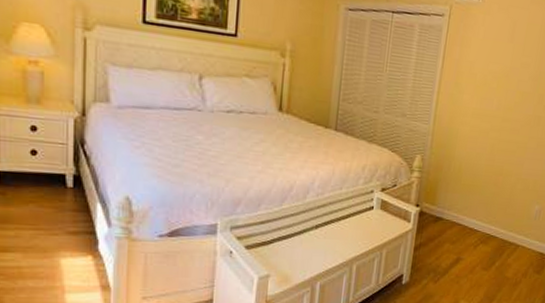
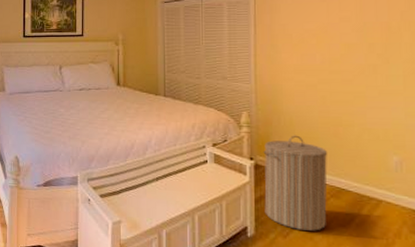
laundry hamper: none [421,182,485,275] -> present [263,135,327,231]

